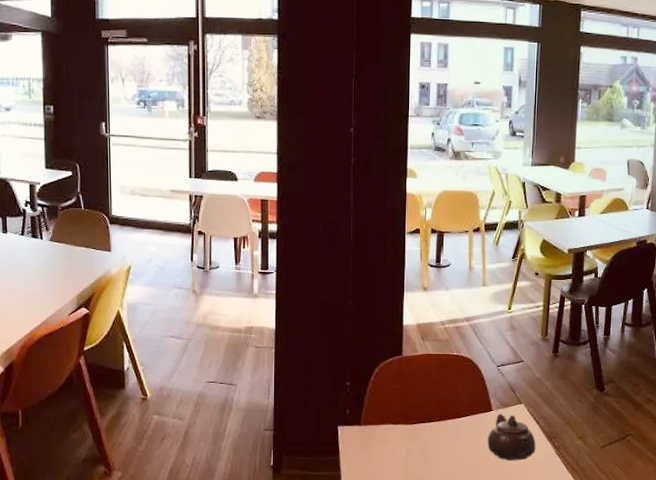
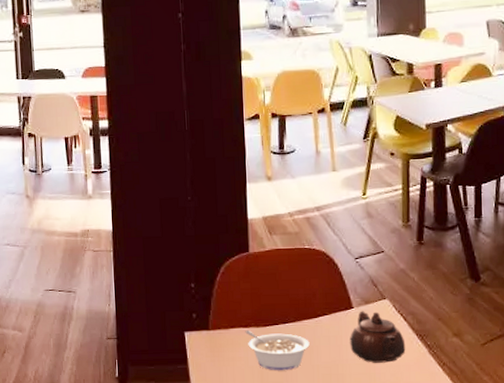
legume: none [394,426,452,465] -> present [245,329,310,371]

